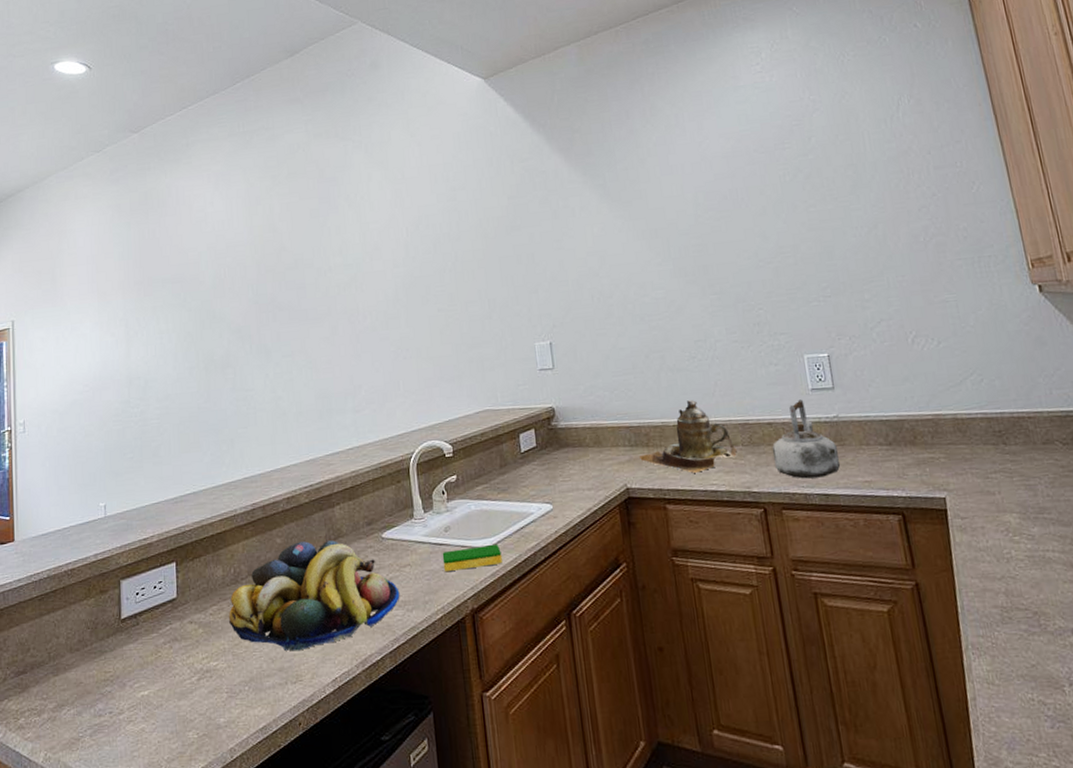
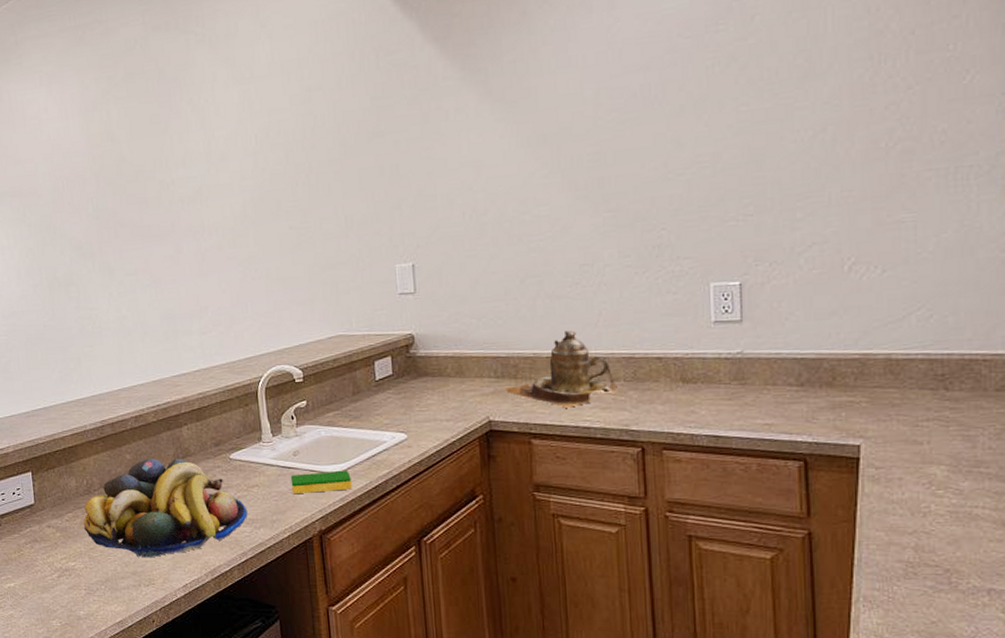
kettle: present [771,399,841,479] -> none [658,333,738,419]

